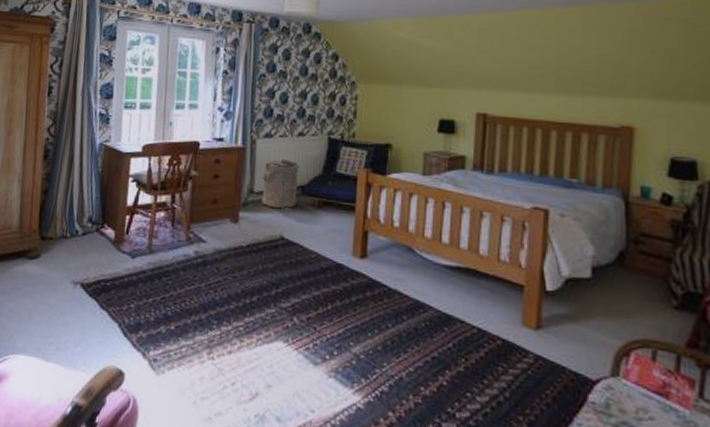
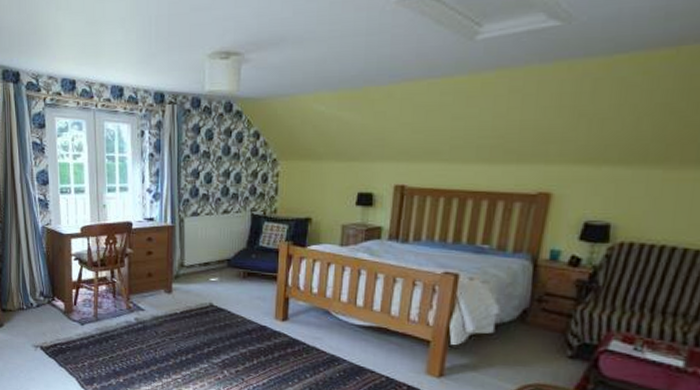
laundry hamper: present [261,159,300,209] -> none [191,236,225,280]

